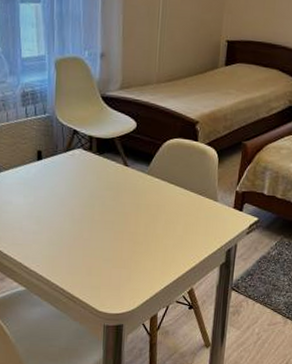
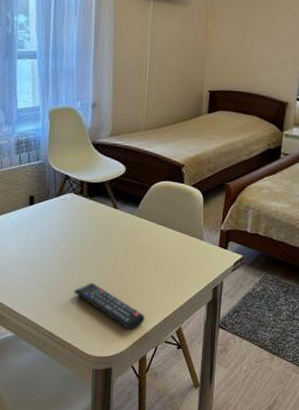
remote control: none [84,240,157,290] -> present [74,282,146,331]

